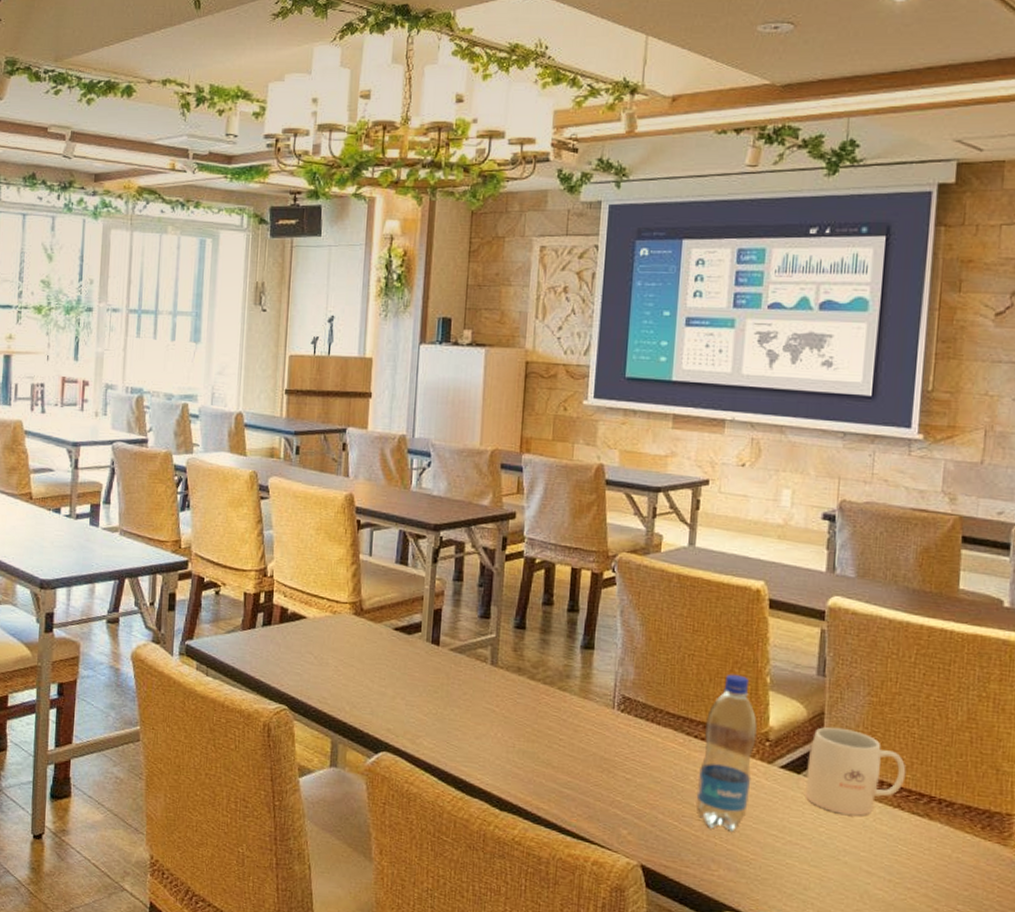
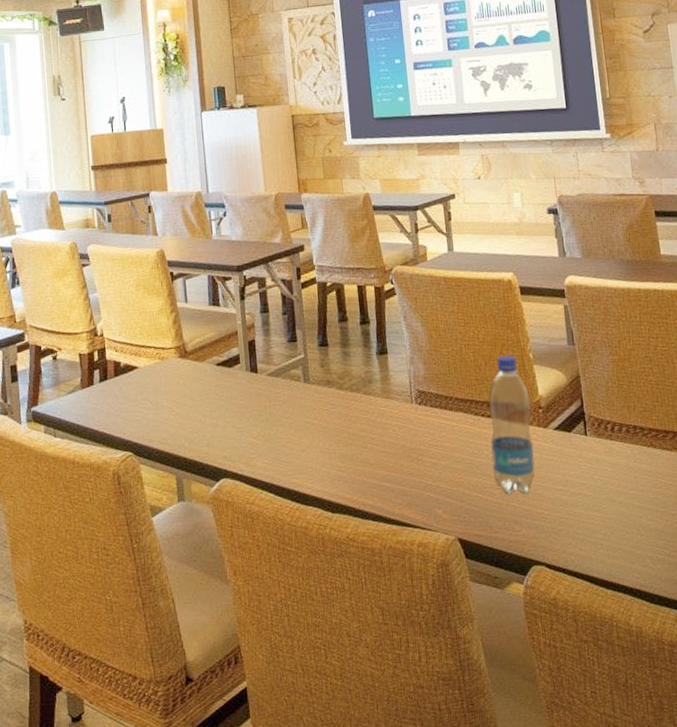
mug: present [805,726,906,816] -> none [574,386,652,461]

